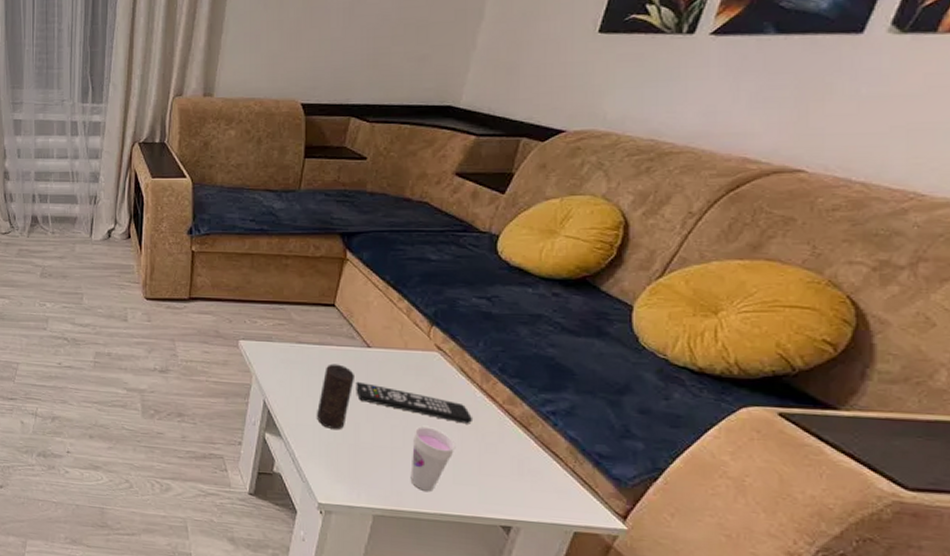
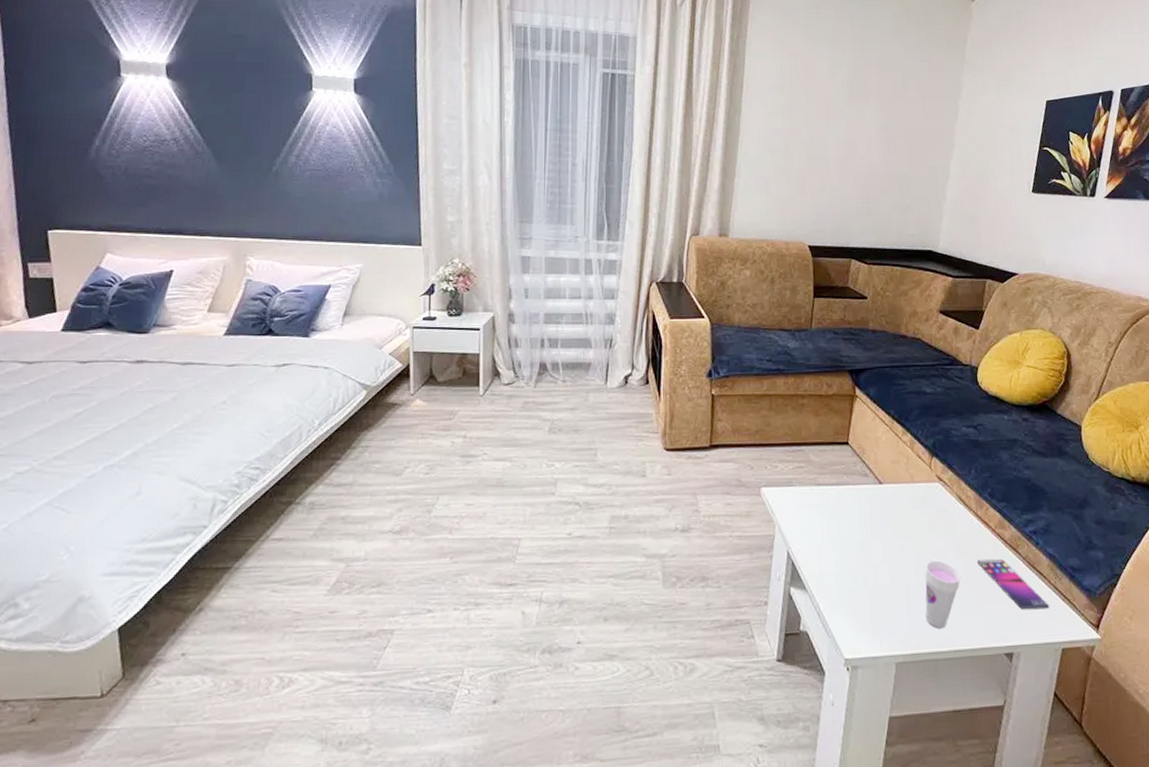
candle: present [317,364,354,430] -> none [838,504,870,575]
remote control: present [356,381,472,424] -> none [871,520,972,553]
smartphone: none [477,432,563,490] -> present [977,559,1049,609]

